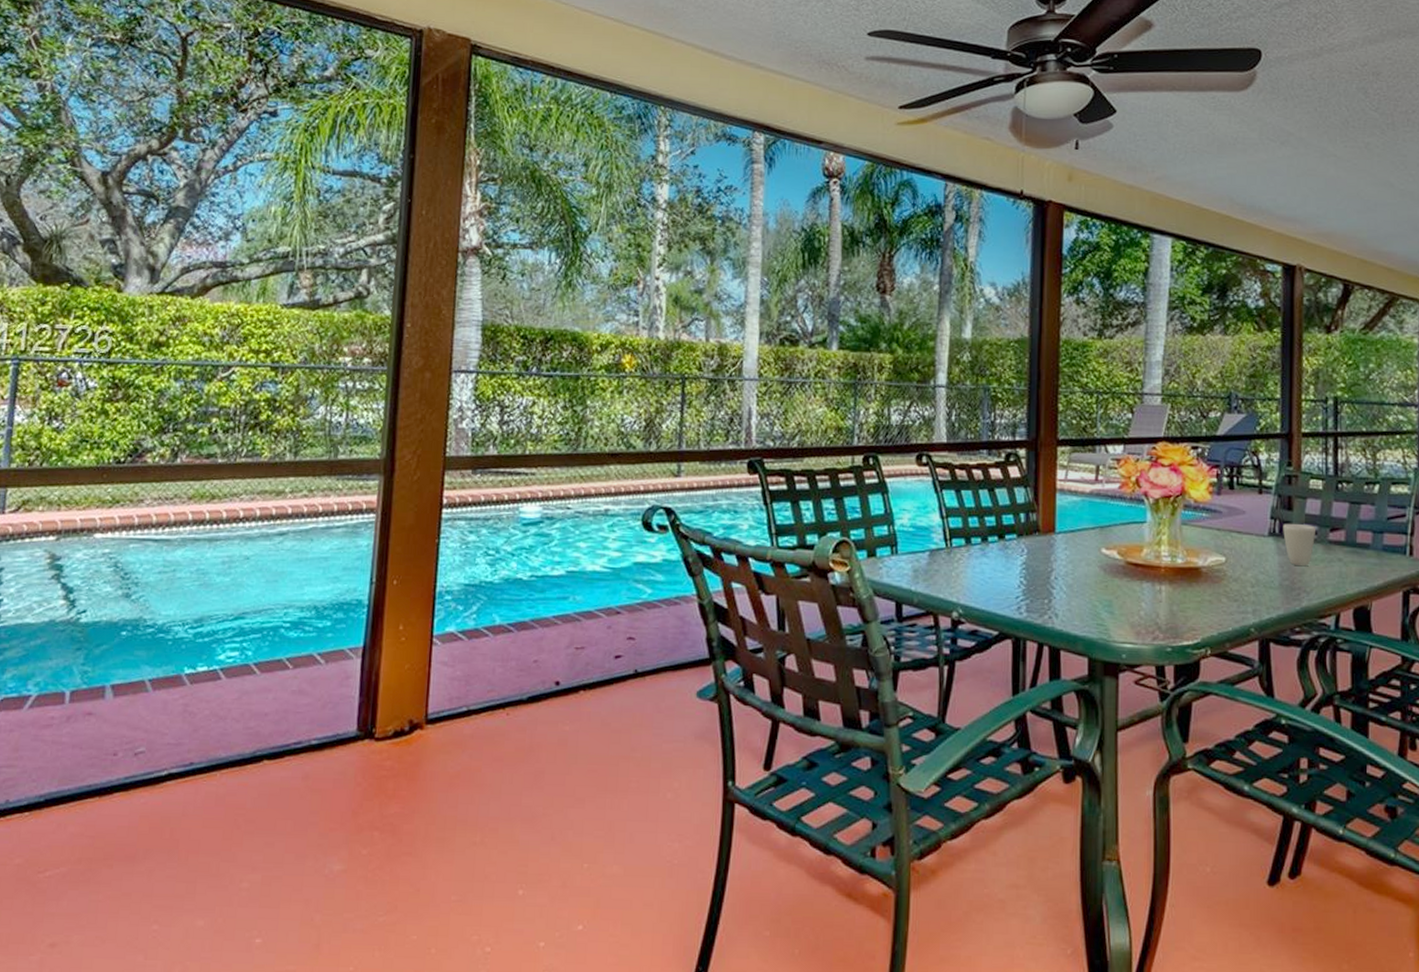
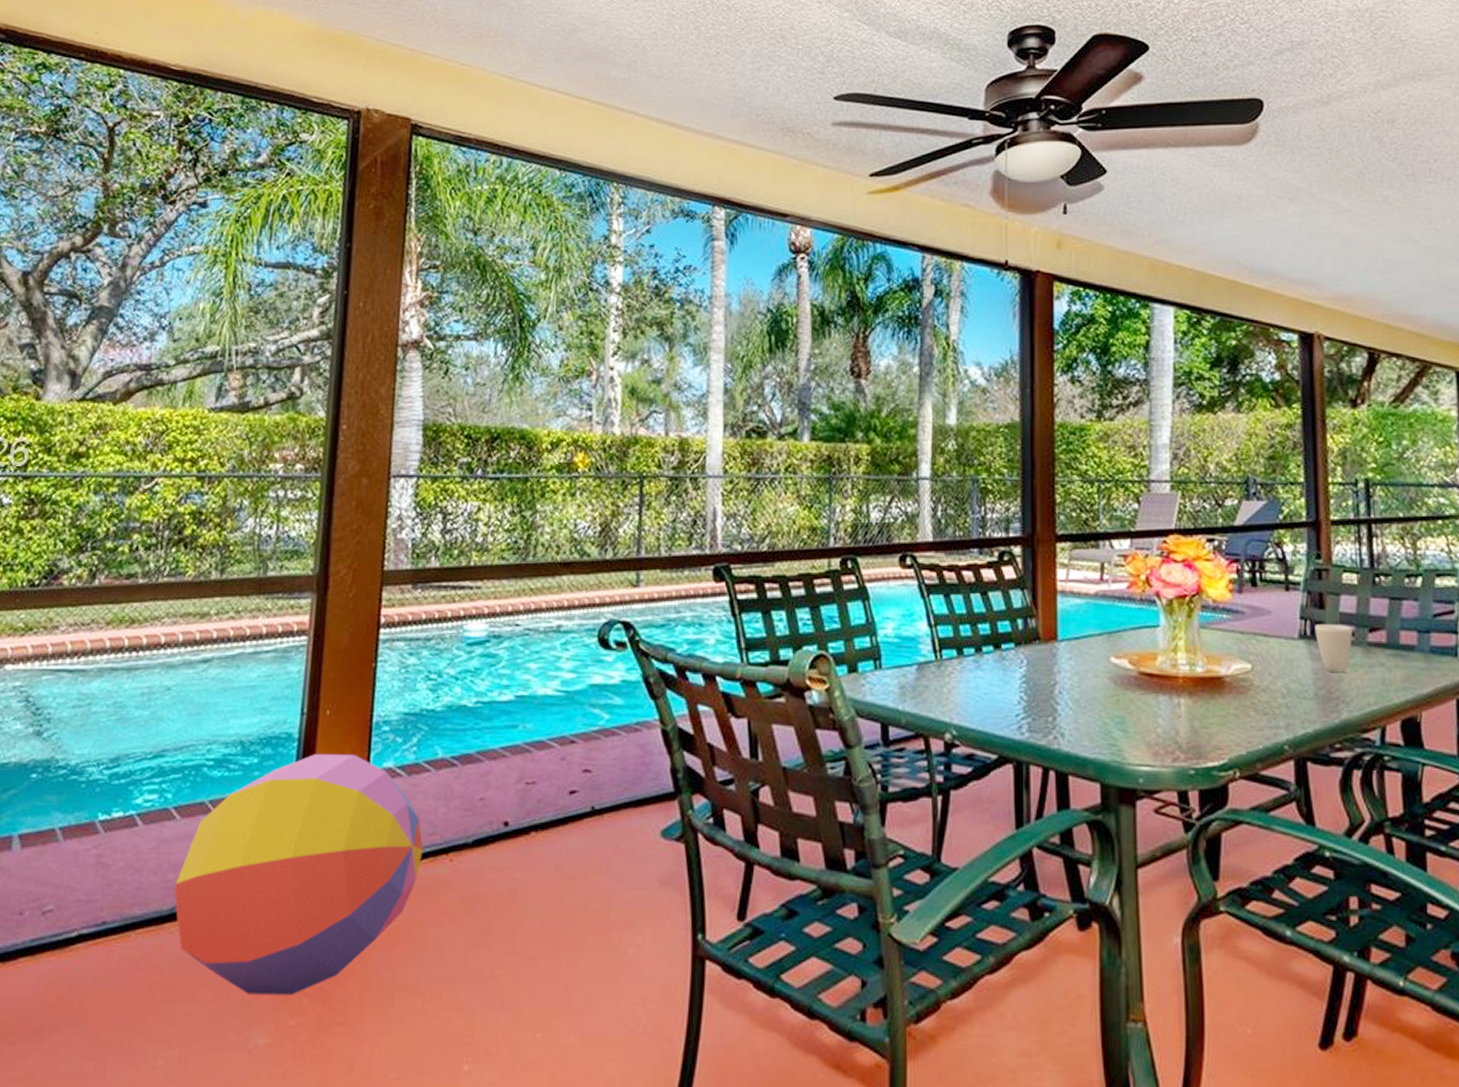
beachball: none [255,619,483,829] -> present [174,754,424,995]

